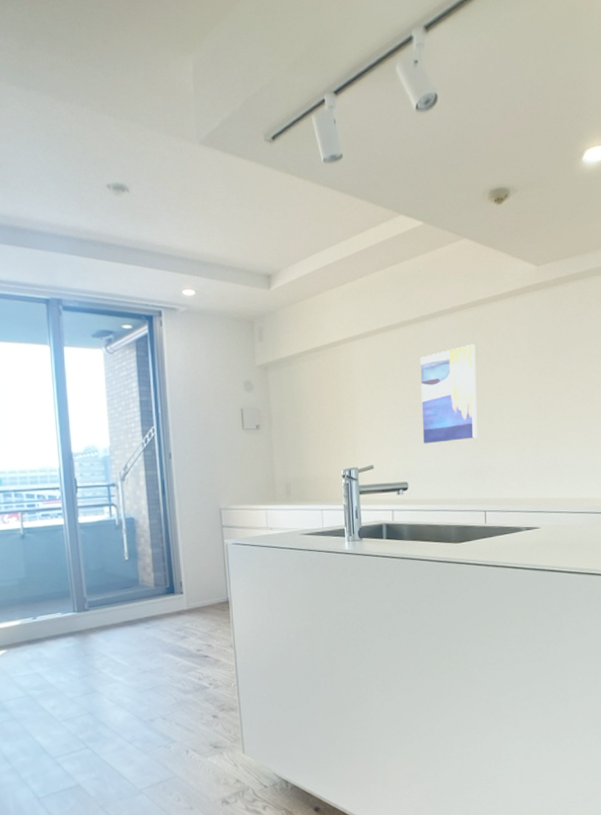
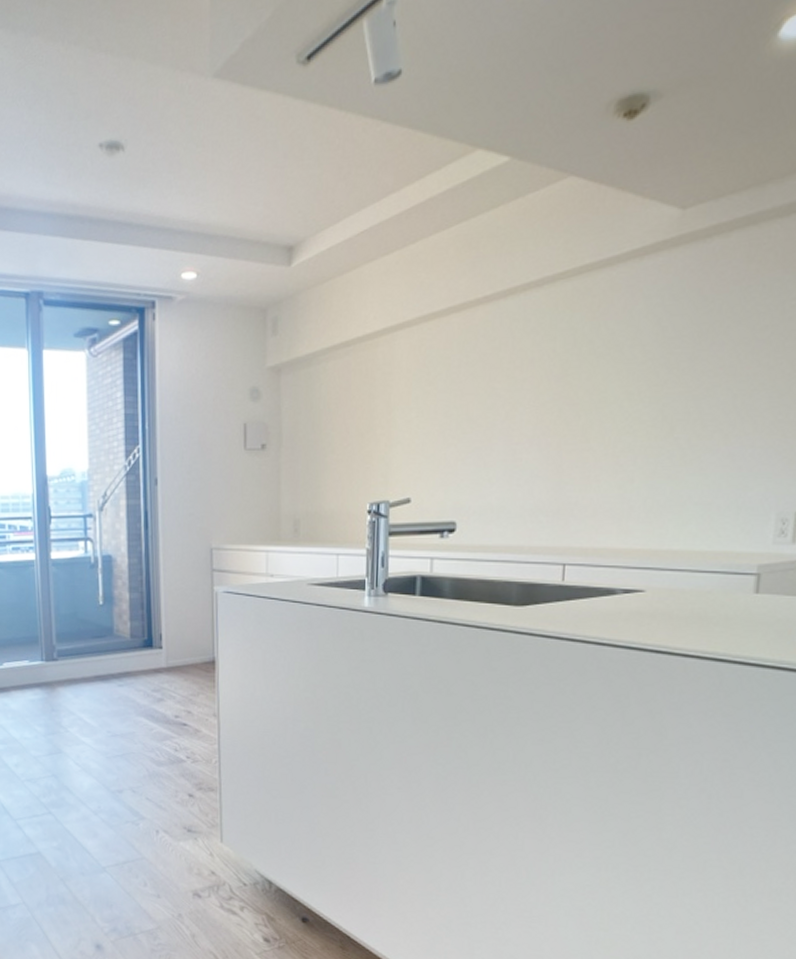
wall art: present [420,344,477,444] -> none [482,329,572,471]

